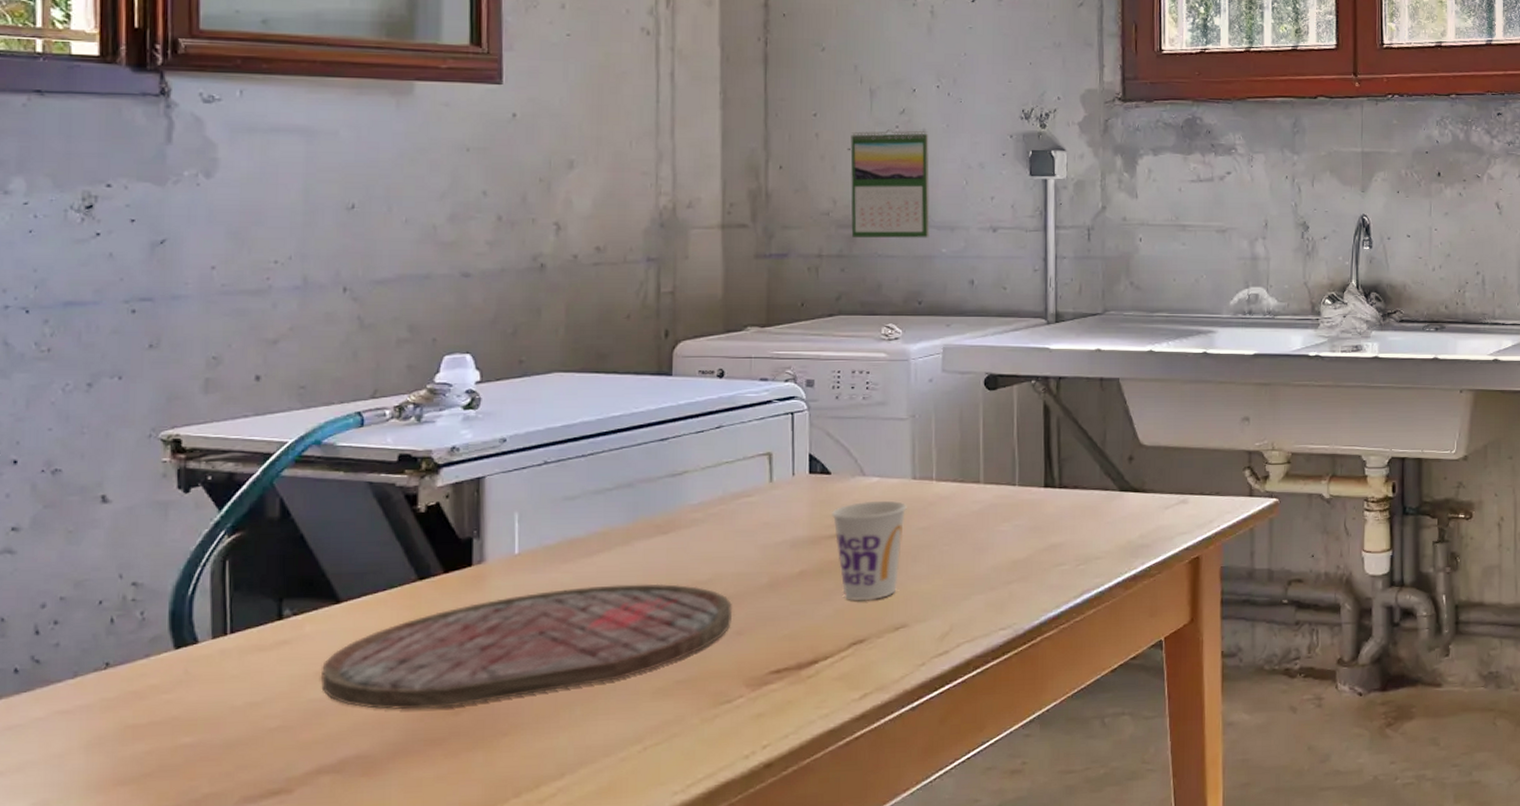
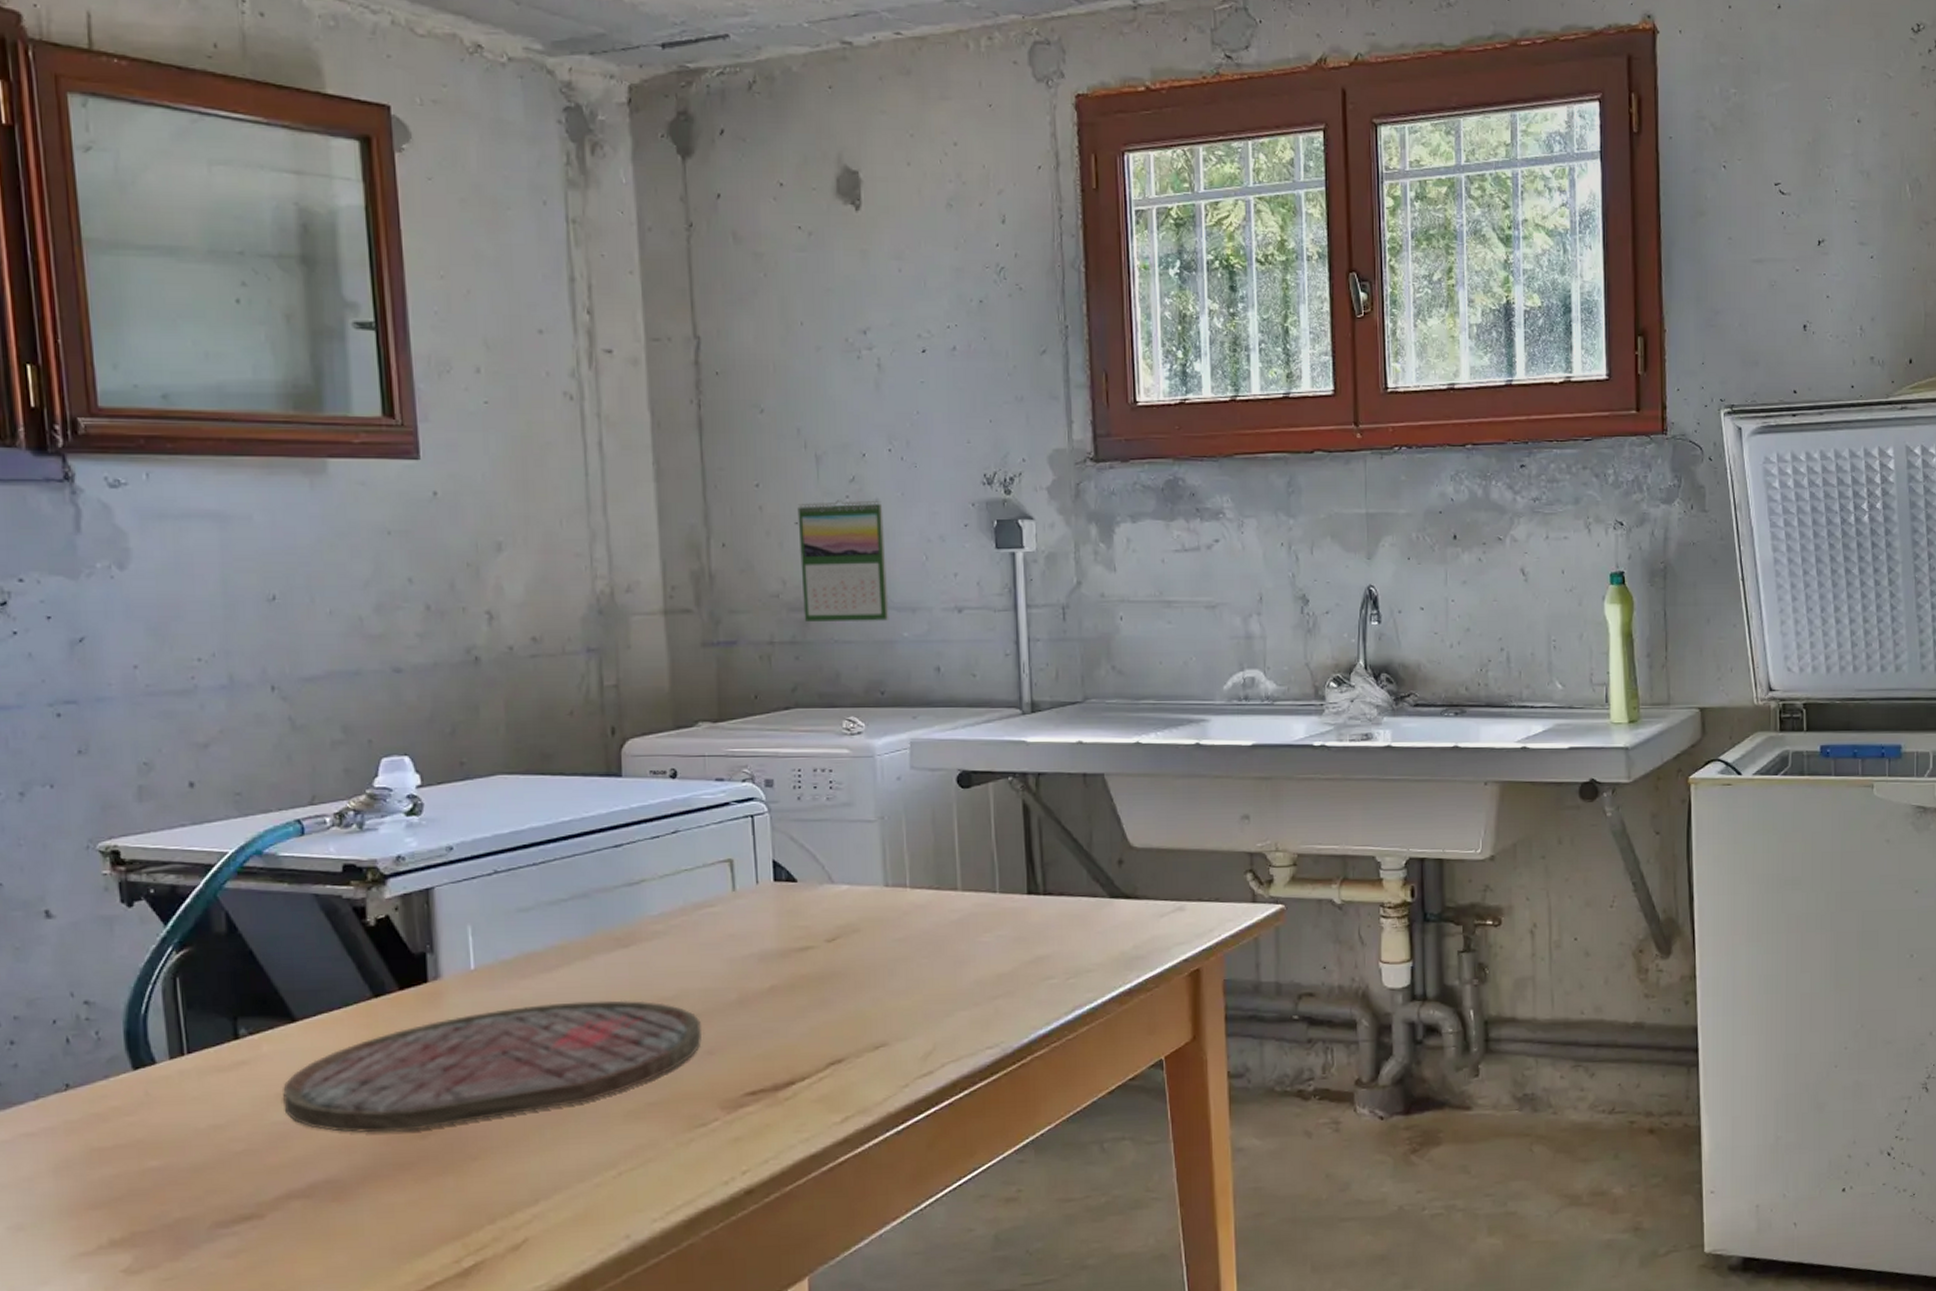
cup: present [830,500,907,601] -> none [799,910,880,1018]

